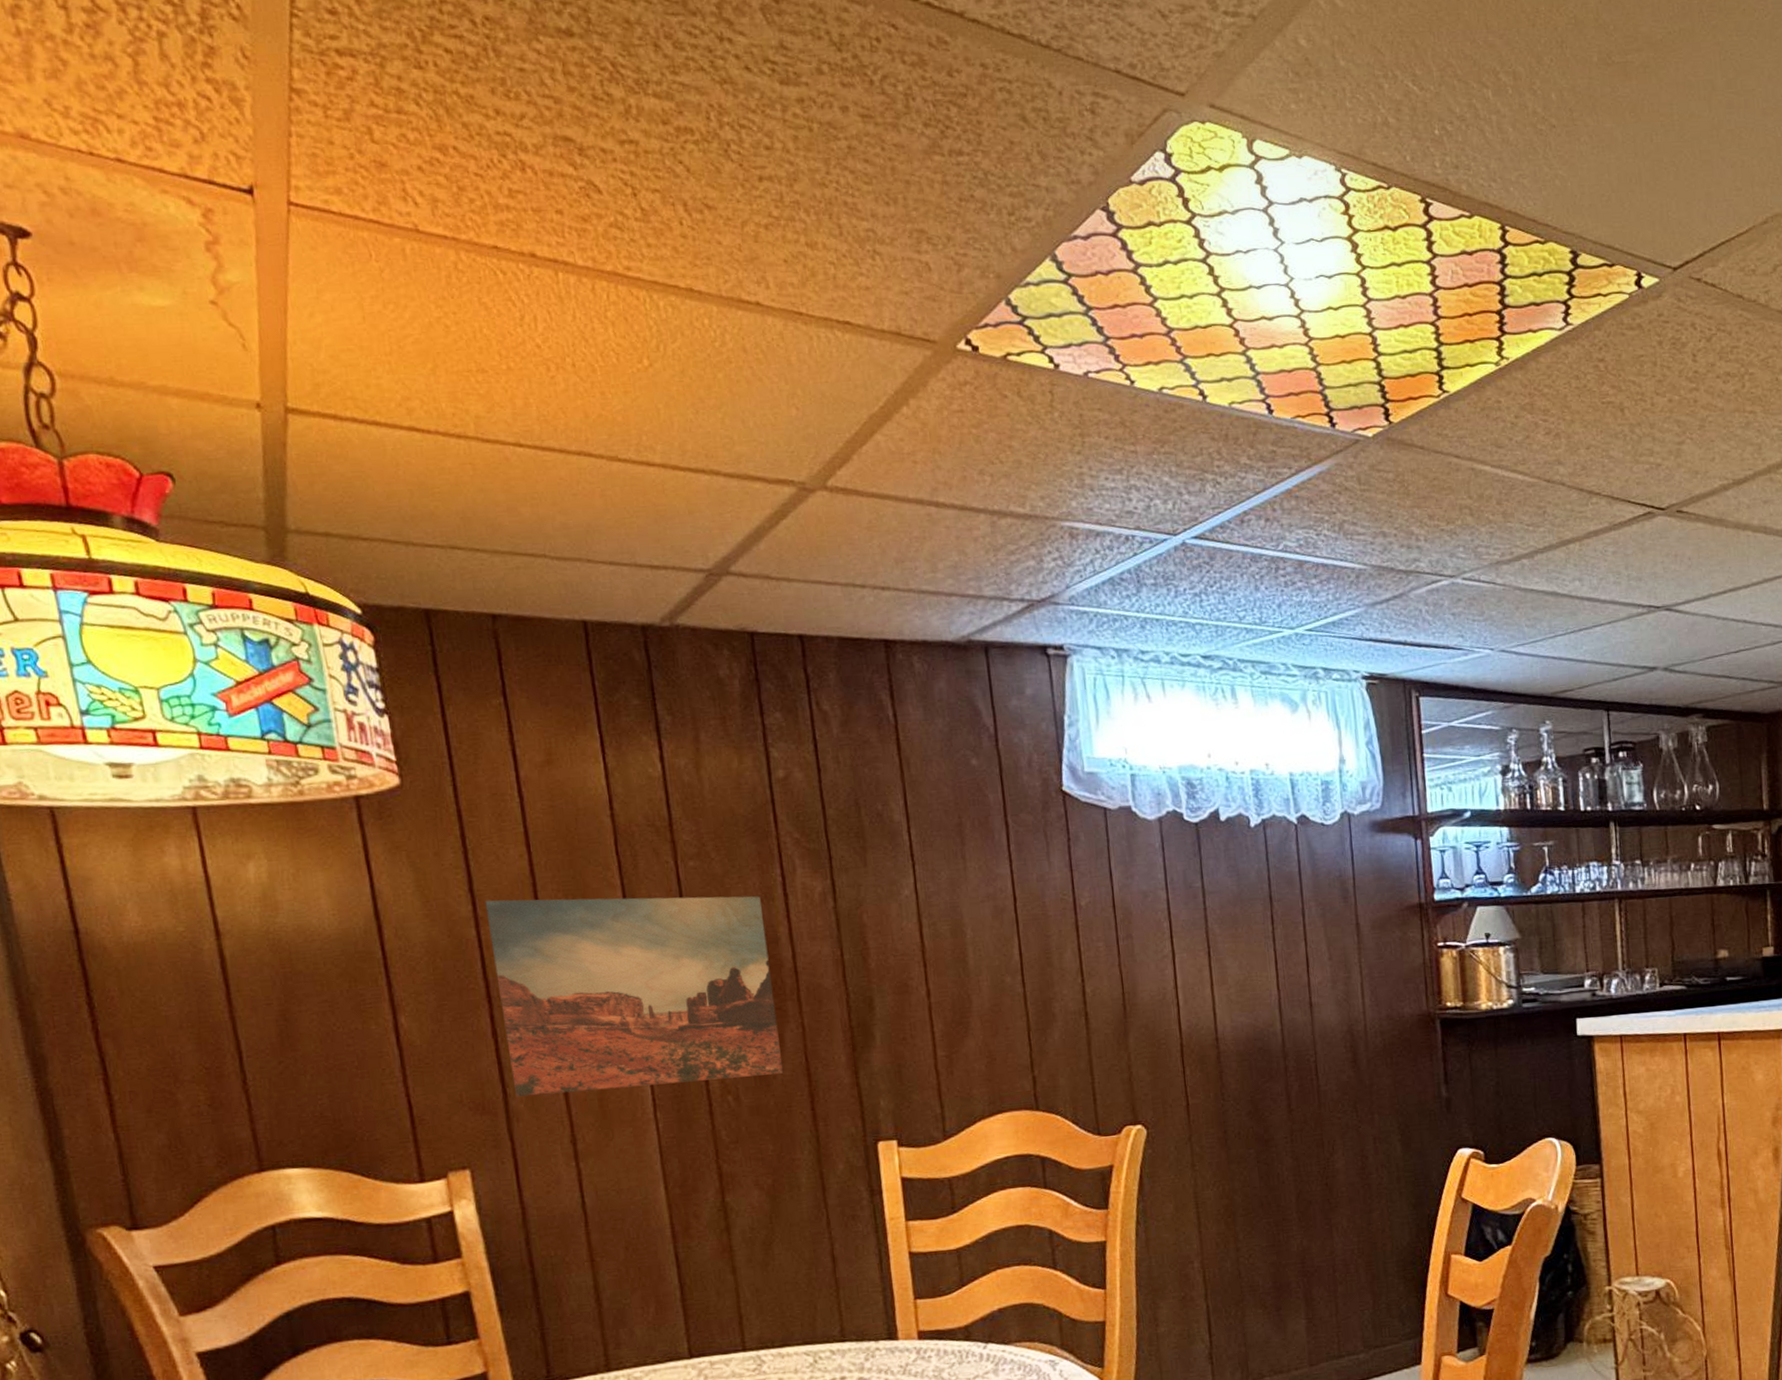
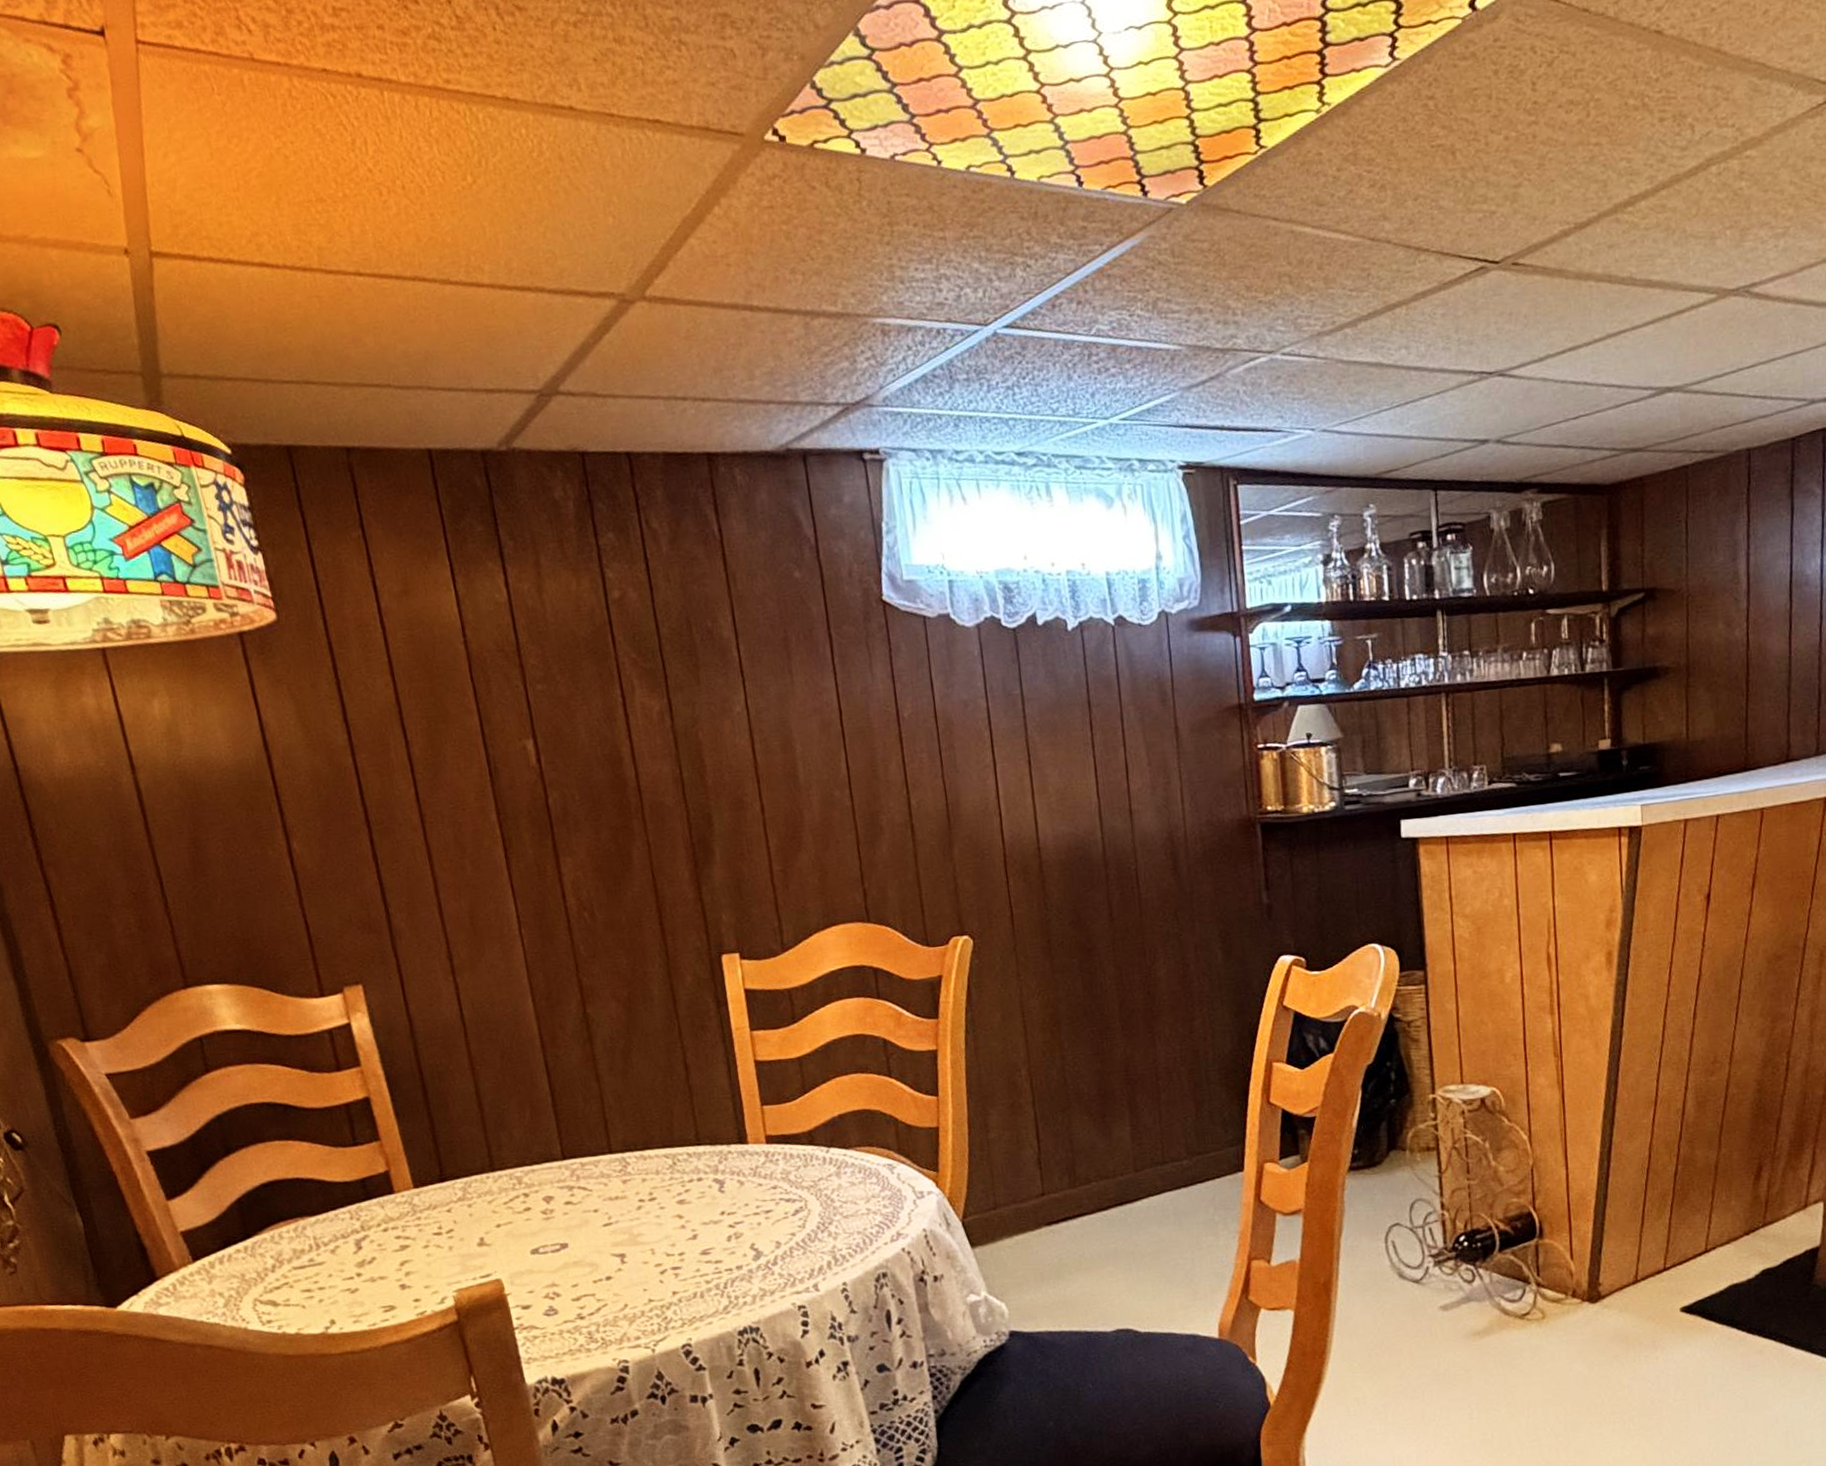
wall art: present [485,896,784,1097] -> none [358,717,633,916]

